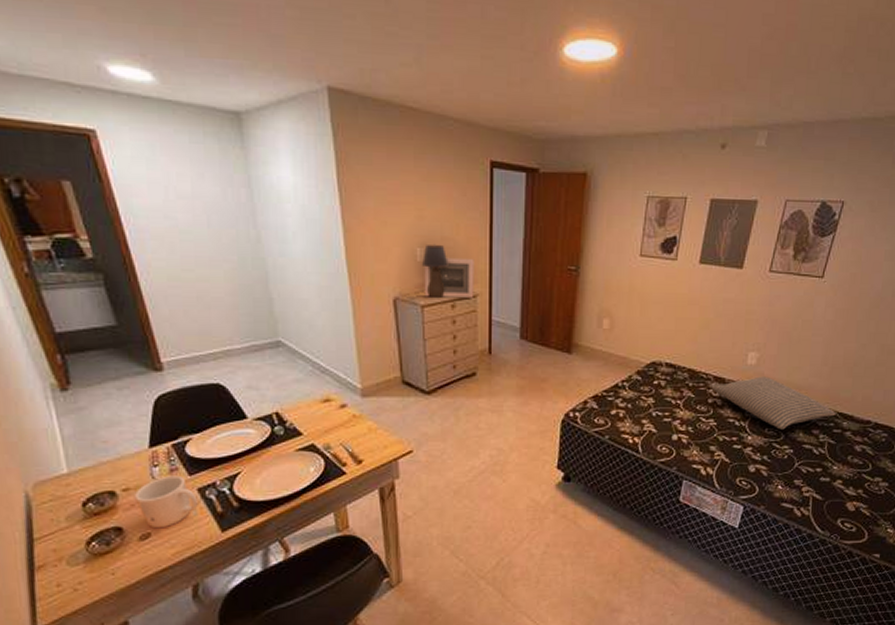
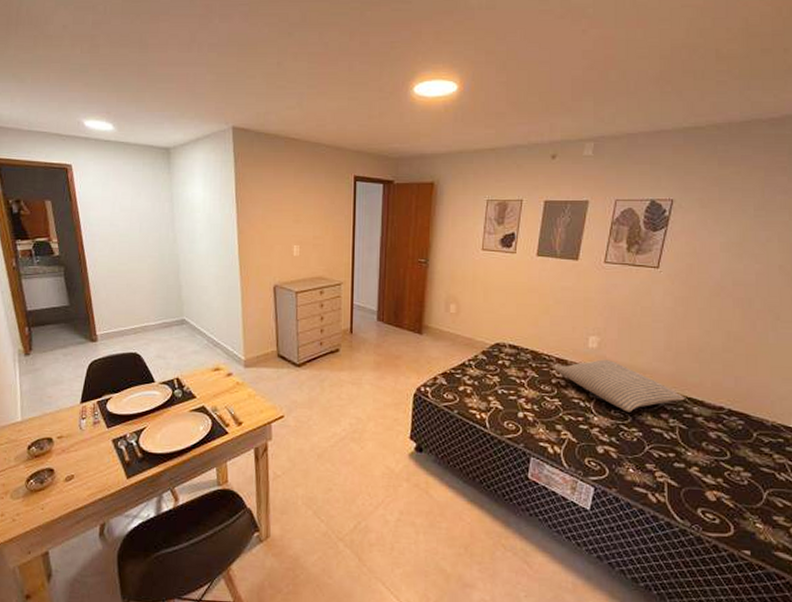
mug: present [134,475,198,529] -> none [65,427,112,472]
table lamp: present [422,244,449,297] -> none [298,242,319,285]
picture frame: present [424,257,474,298] -> none [298,252,340,286]

